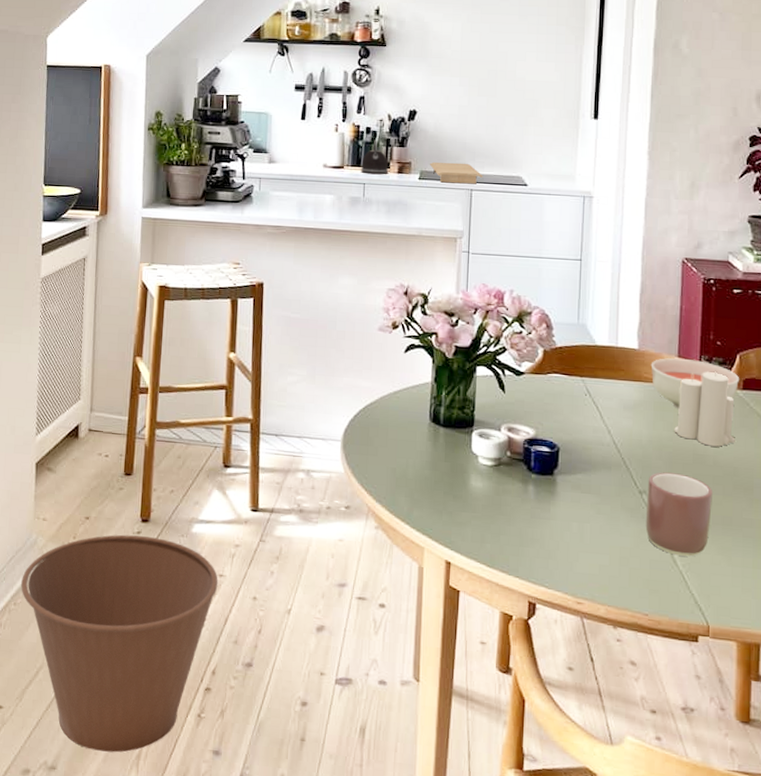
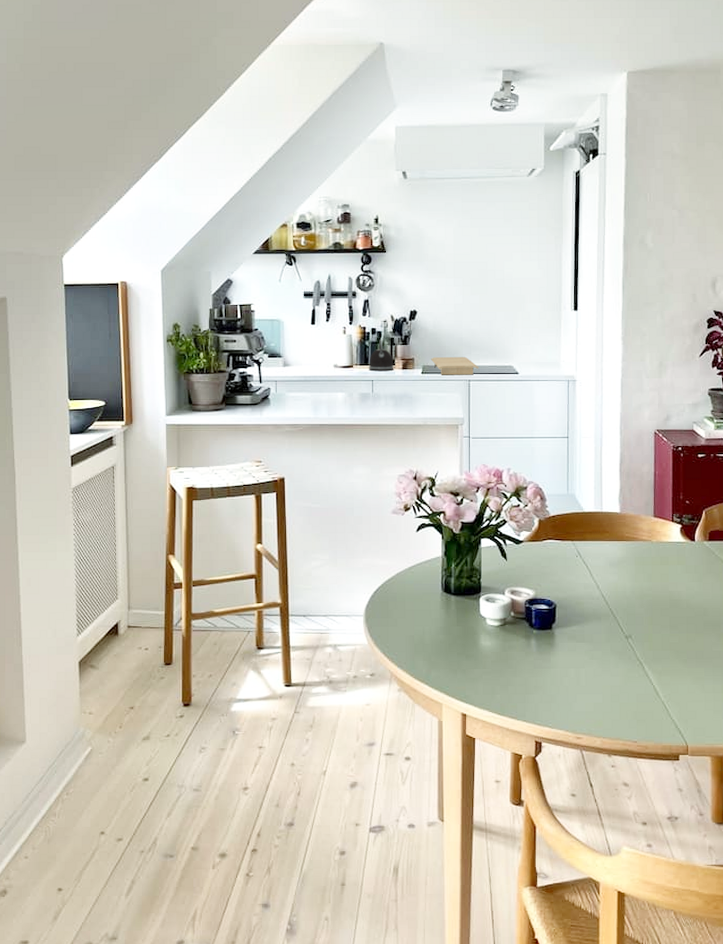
basket: present [21,534,218,753] -> none [72,719,258,919]
mug: present [645,472,712,557] -> none [631,618,687,688]
bowl: present [651,357,740,409] -> none [631,517,706,562]
candle: present [674,368,735,447] -> none [653,524,704,592]

